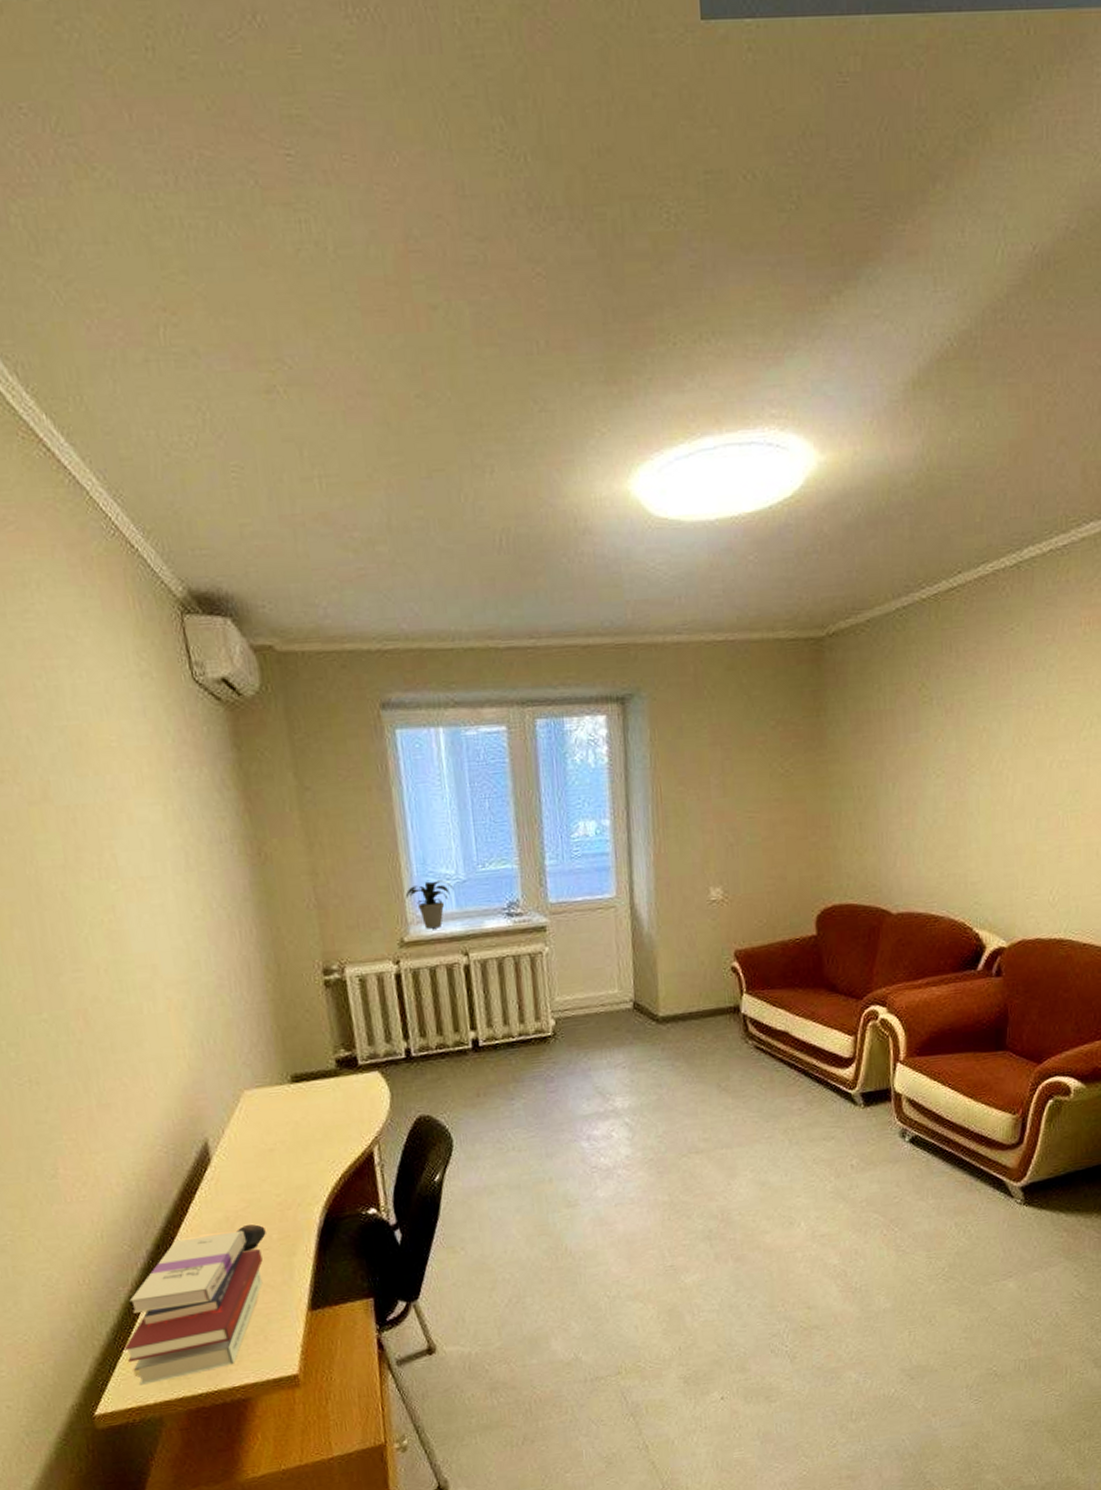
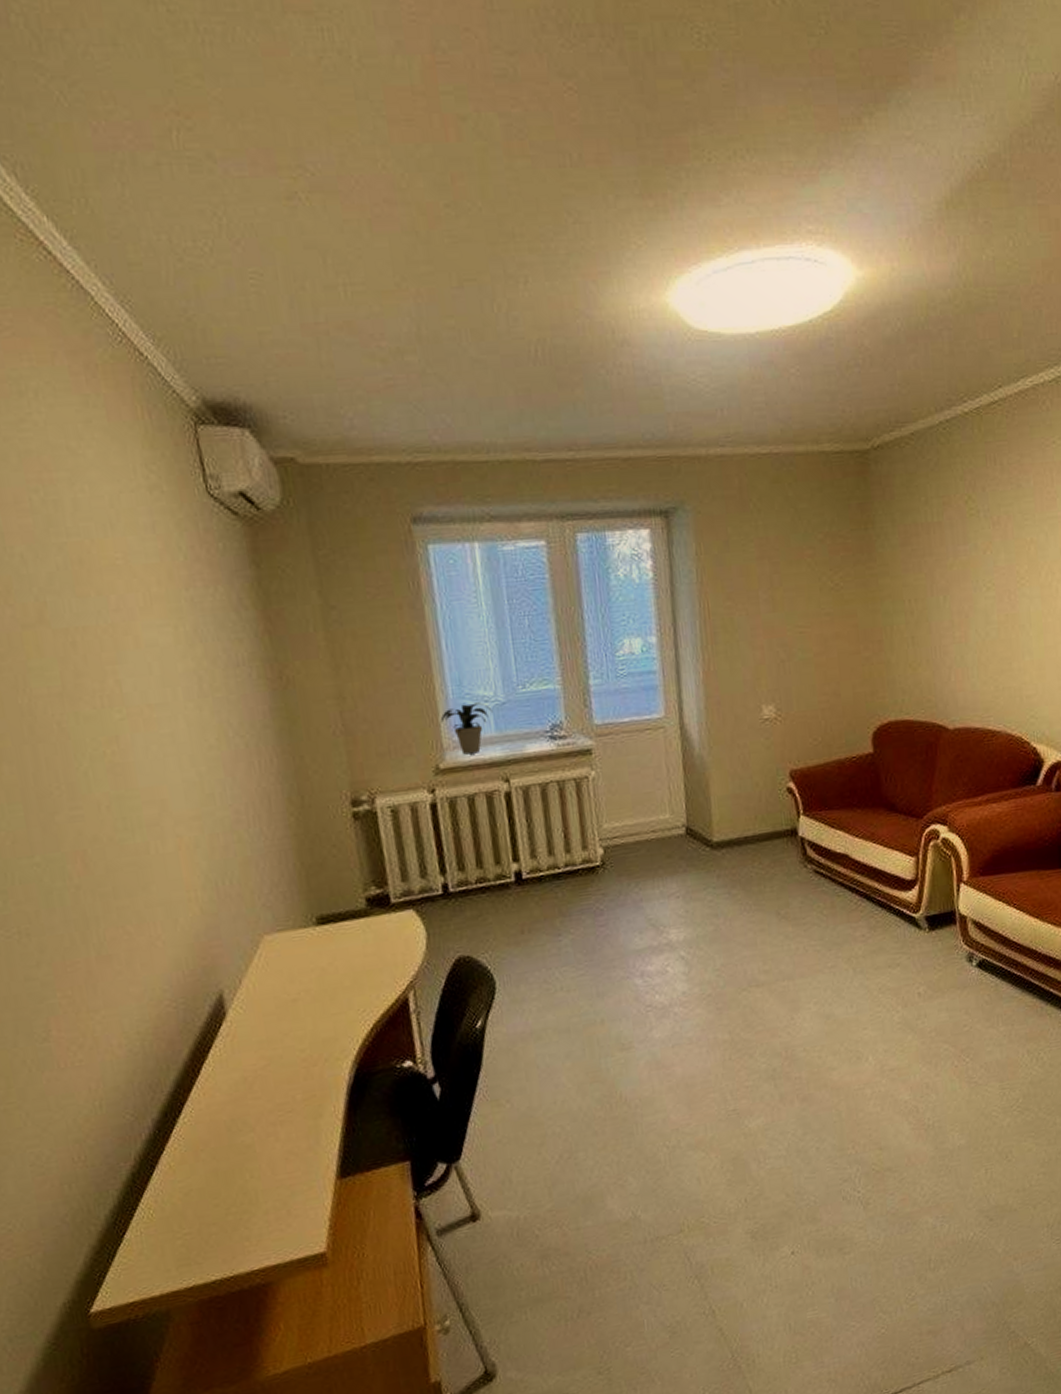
books: present [124,1230,263,1385] -> none [125,1091,286,1275]
computer mouse: present [236,1223,266,1251] -> none [255,1083,289,1115]

